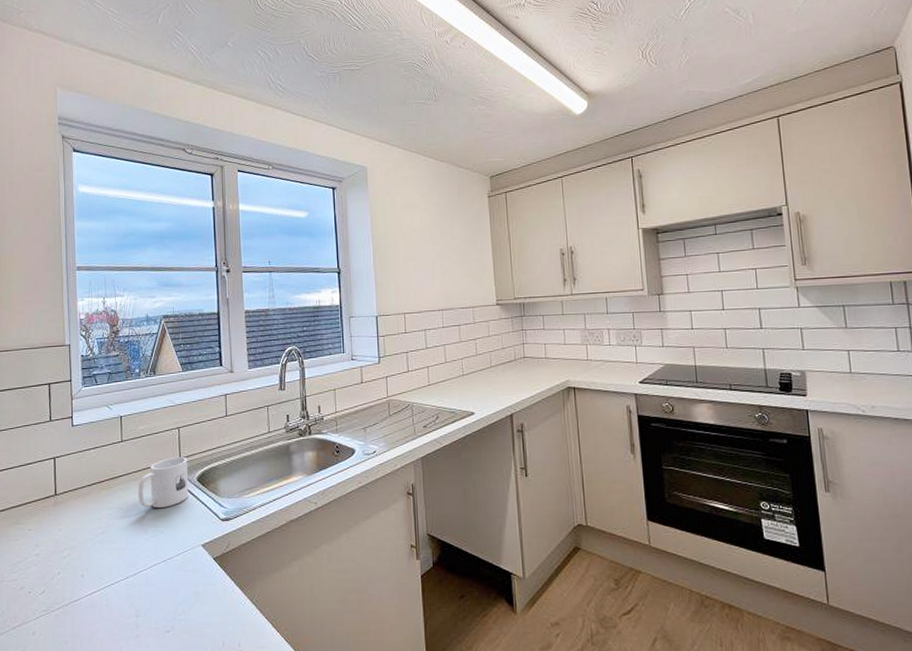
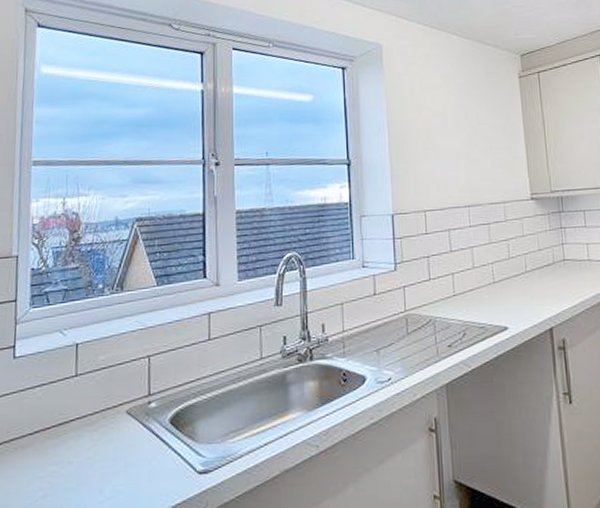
mug: present [138,456,189,508] -> none [93,392,159,460]

